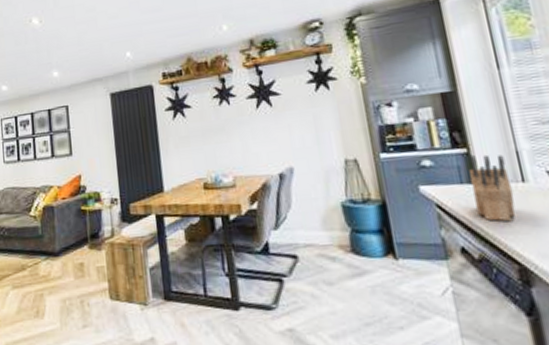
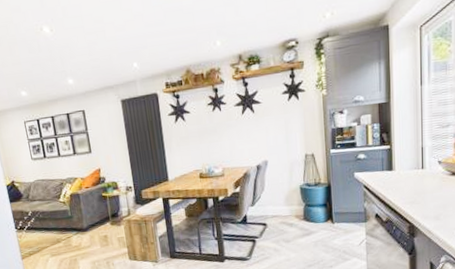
knife block: present [469,154,516,221] -> none [389,150,415,196]

